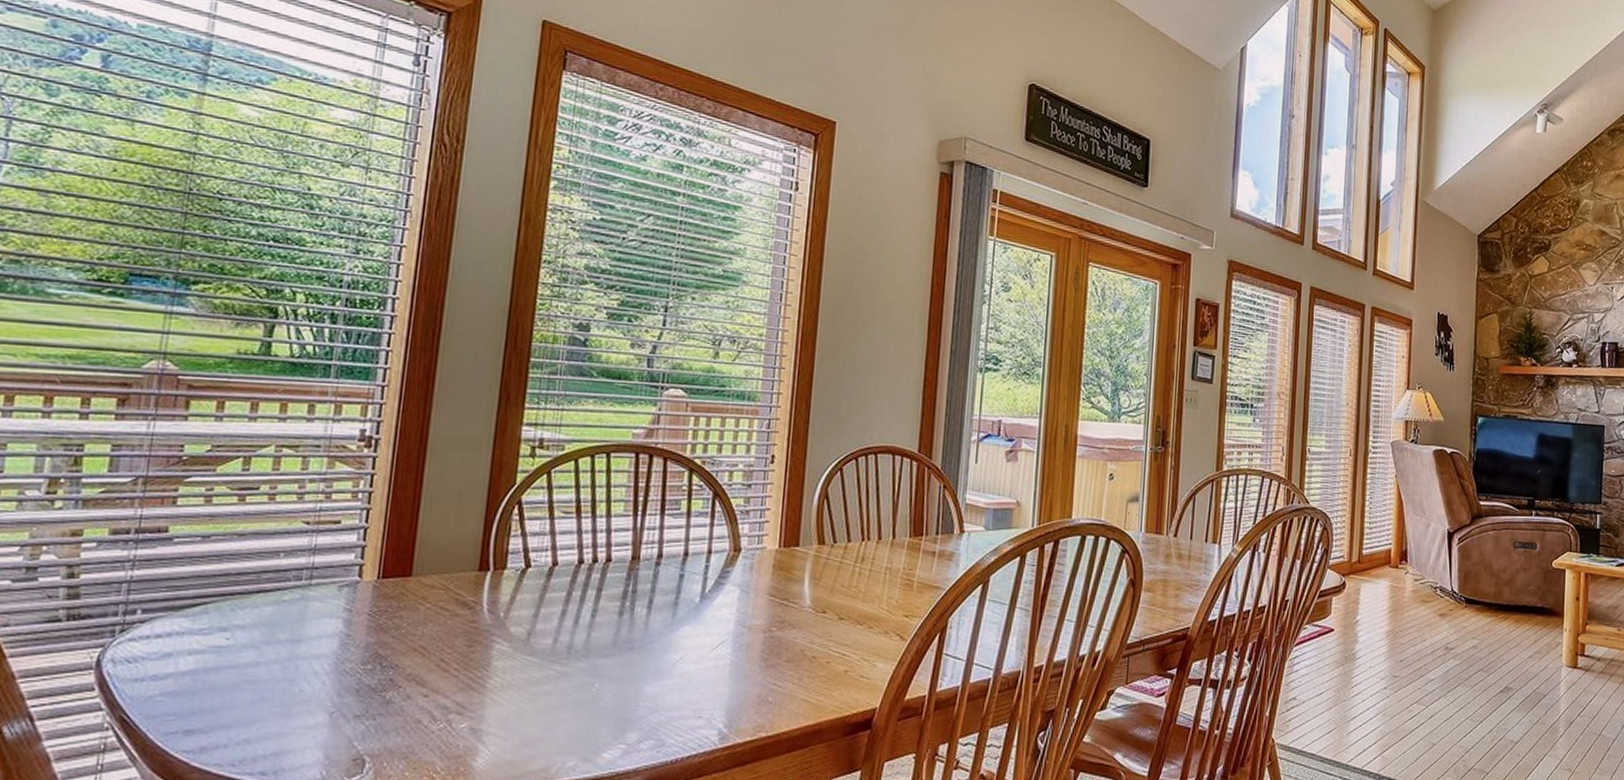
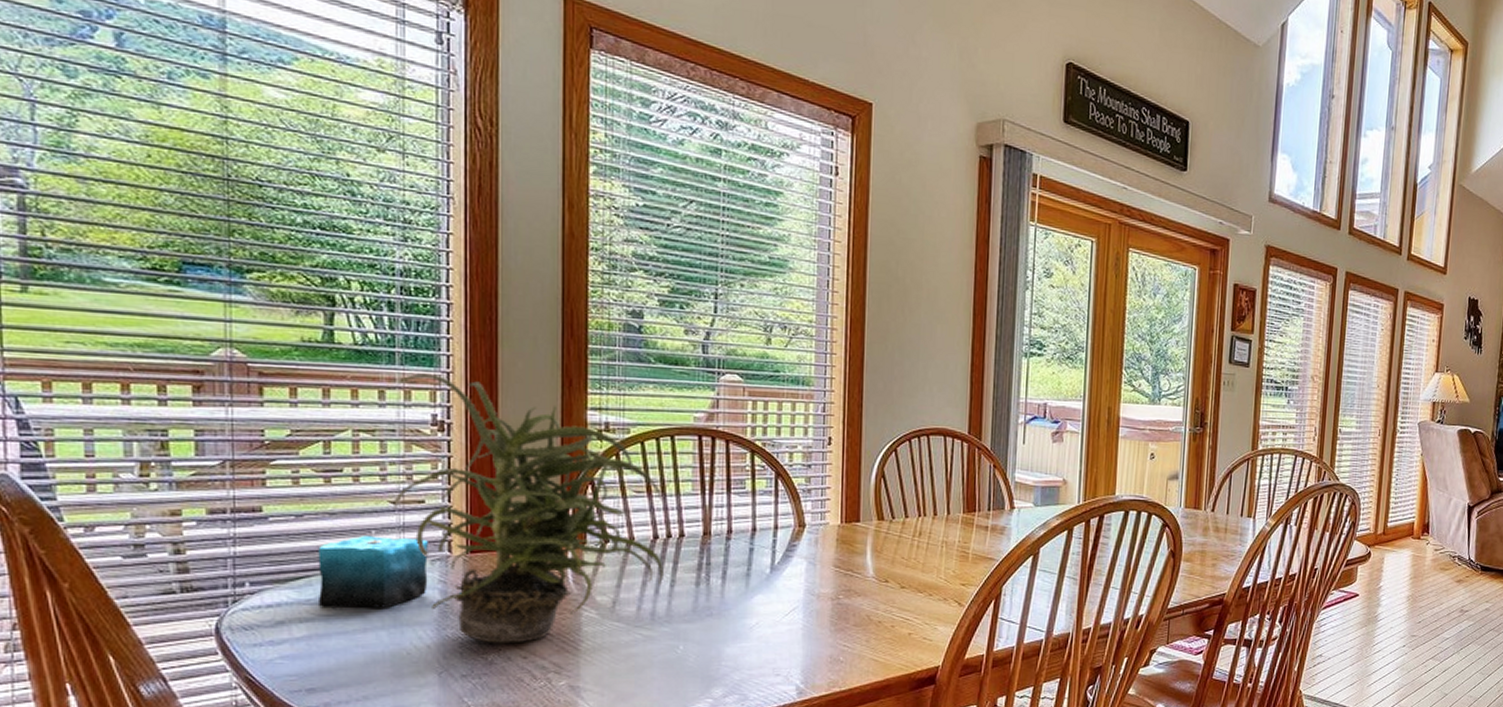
candle: none [212,537,338,639] -> present [318,516,428,608]
potted plant: none [307,387,593,680] -> present [394,373,664,643]

